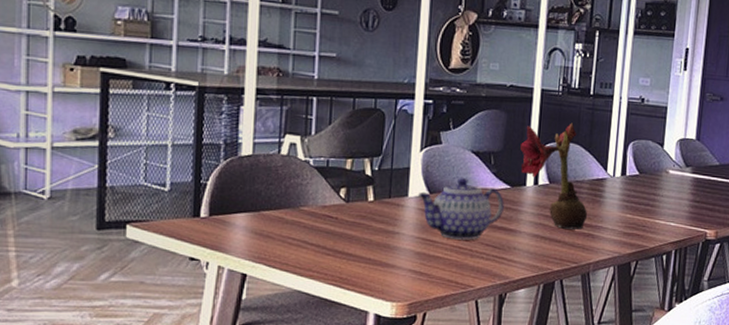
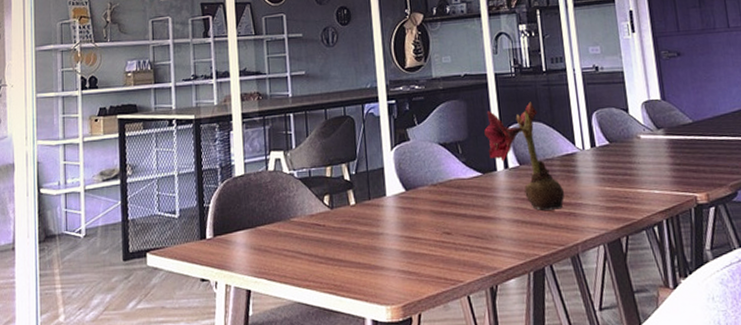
teapot: present [417,178,504,240] -> none [394,171,480,234]

